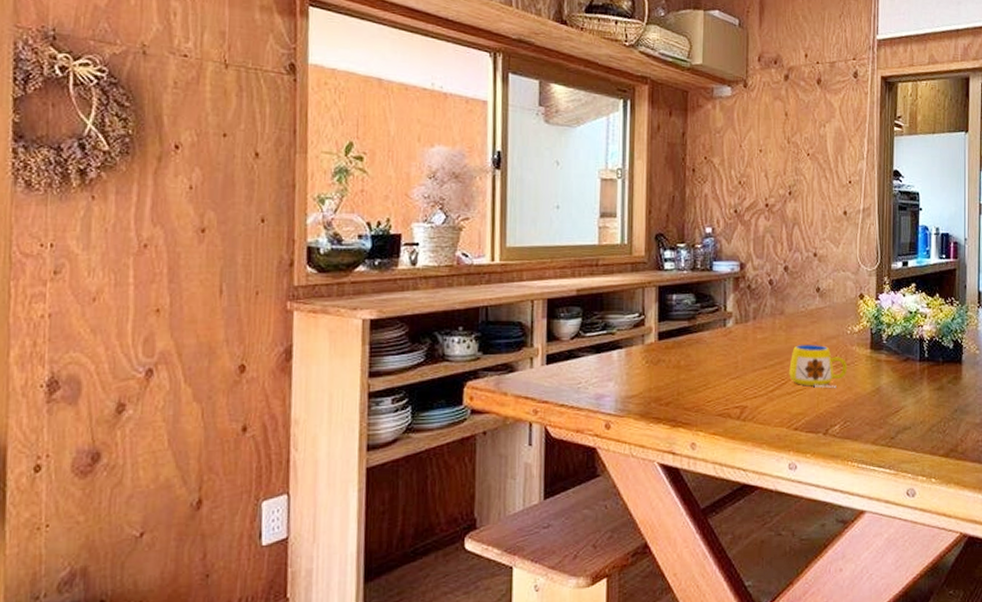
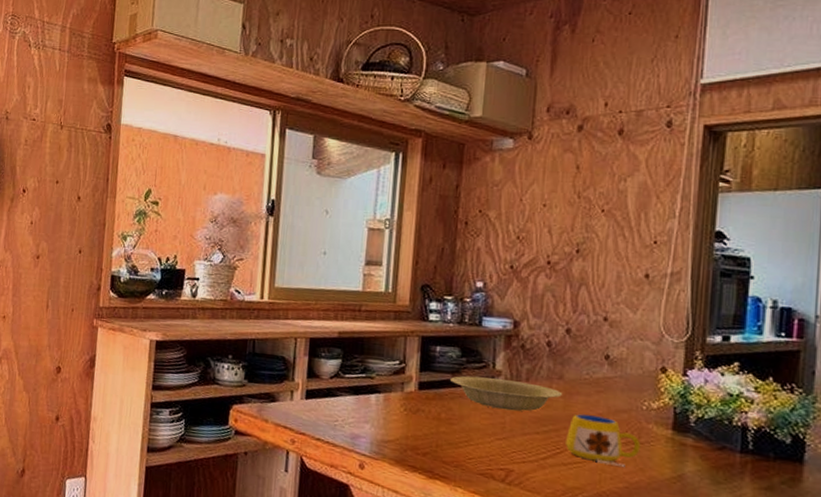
bowl: none [687,320,784,350] -> present [450,376,562,412]

